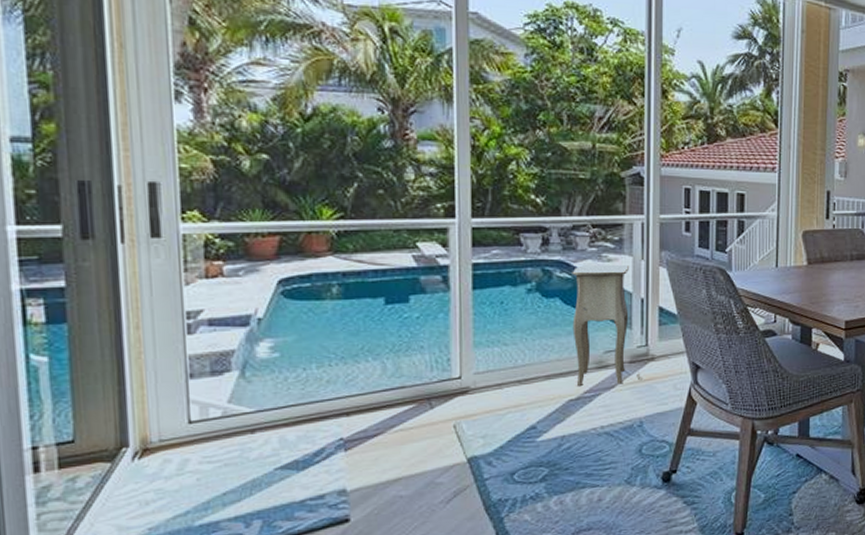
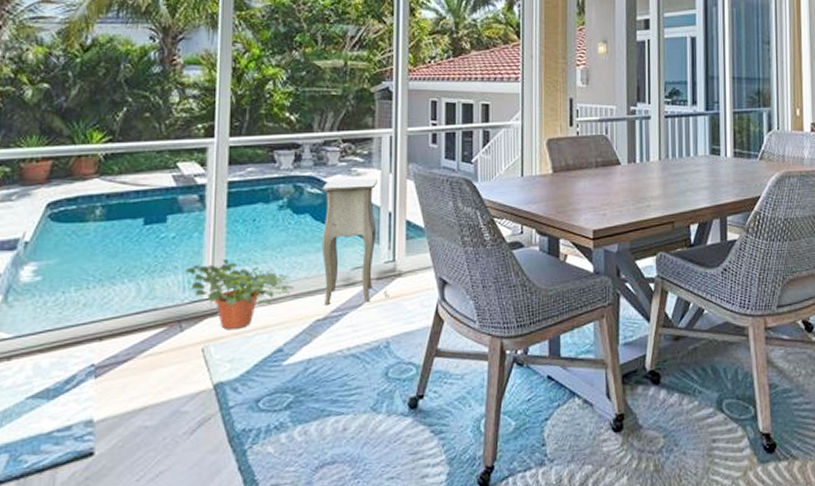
potted plant: none [432,340,546,408] -> present [185,259,294,330]

